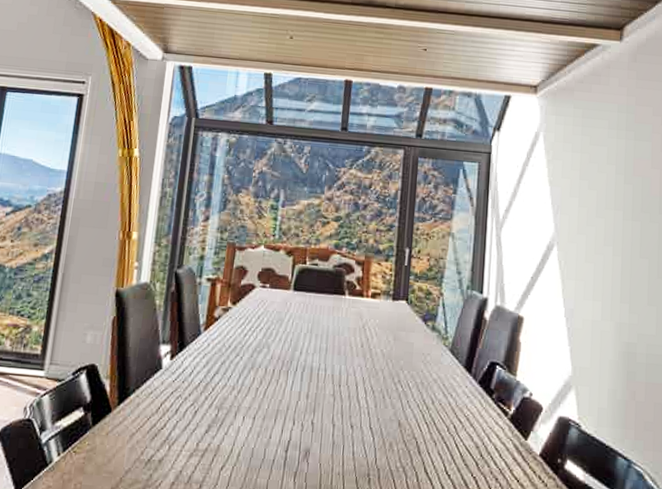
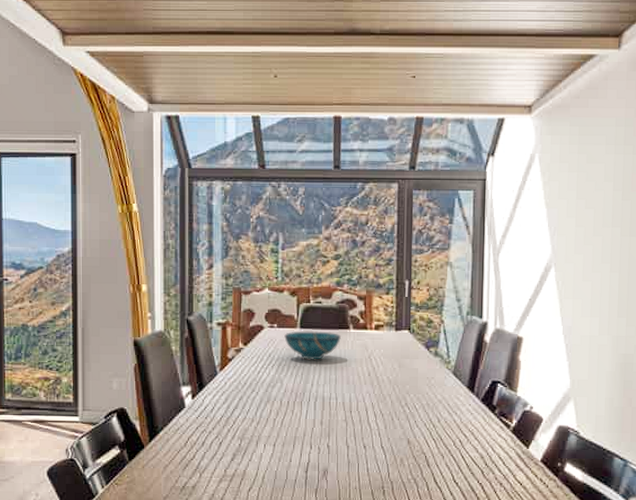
decorative bowl: none [276,293,335,327] -> present [284,331,341,361]

